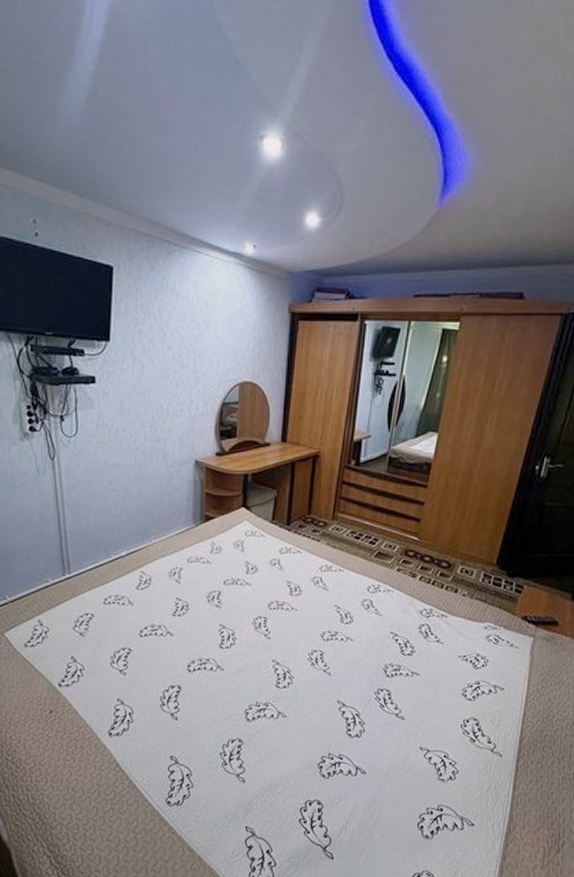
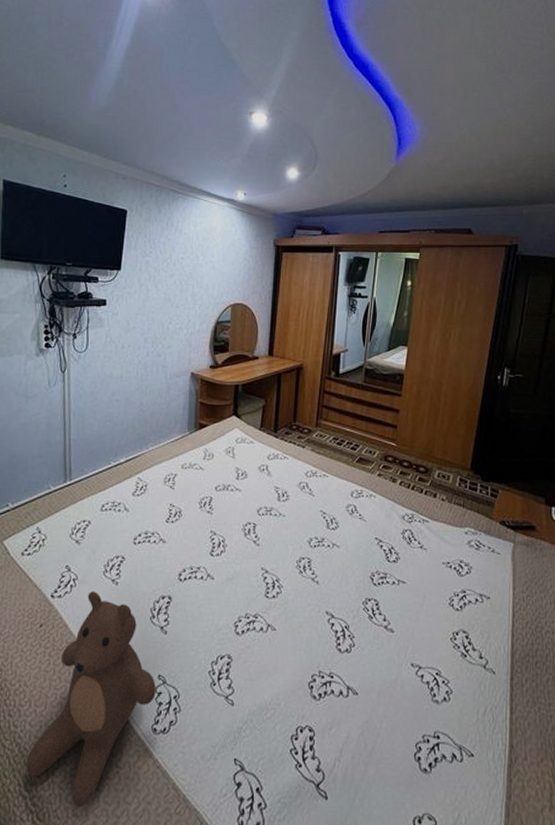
teddy bear: none [47,681,168,865] -> present [26,591,156,808]

